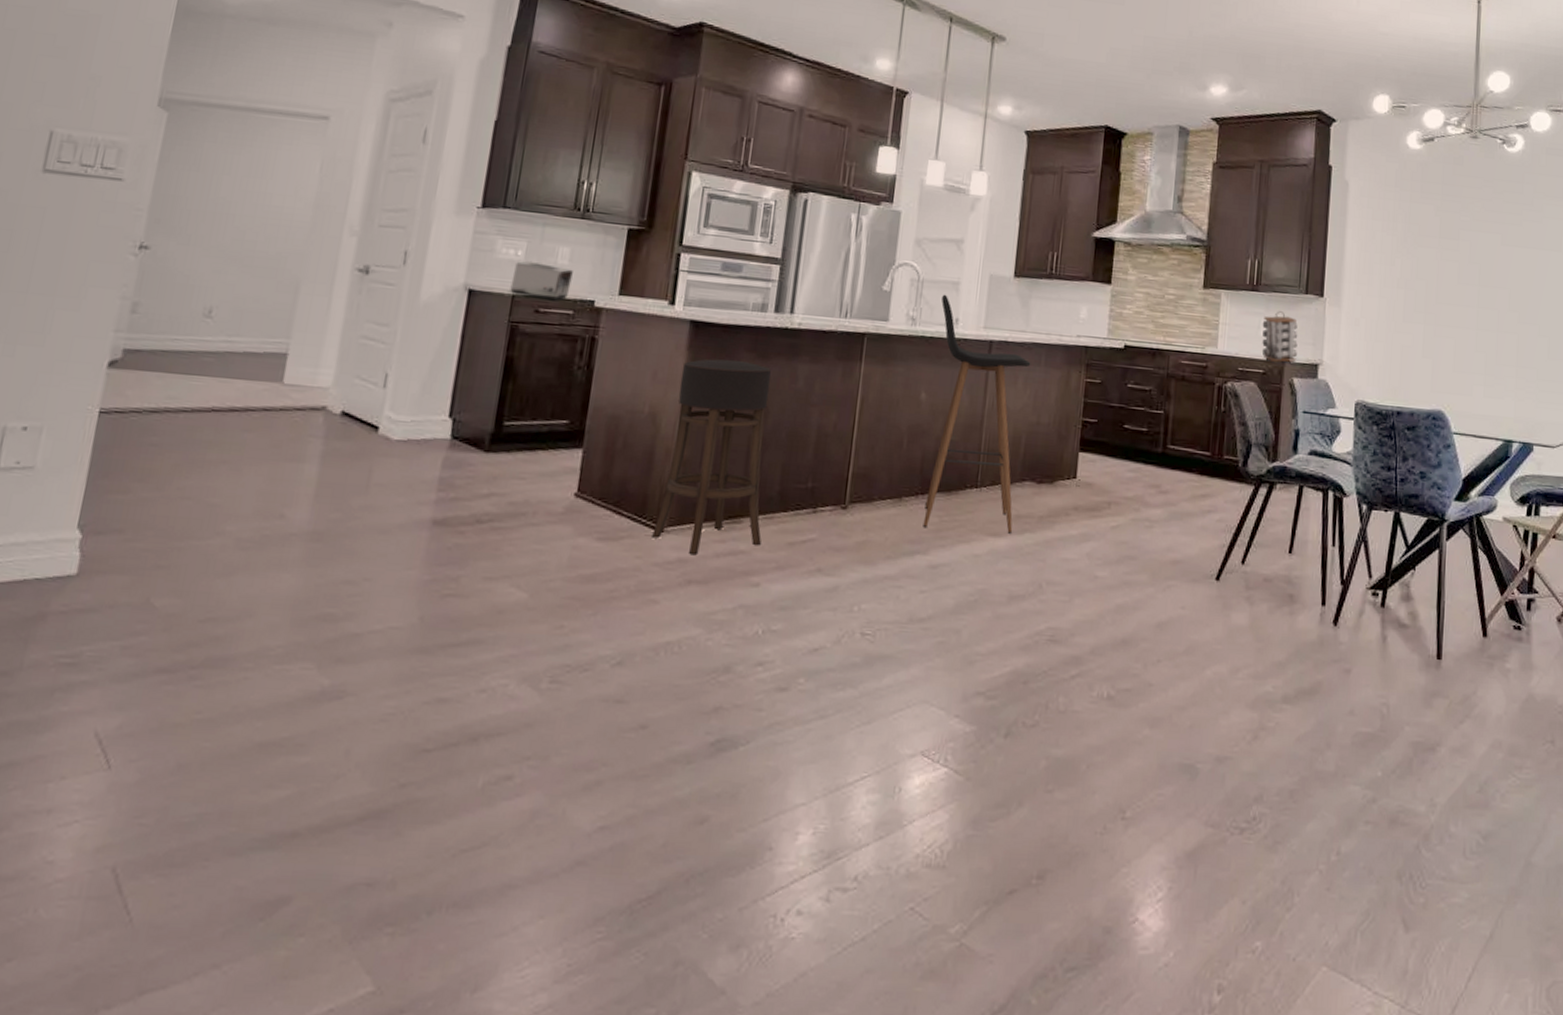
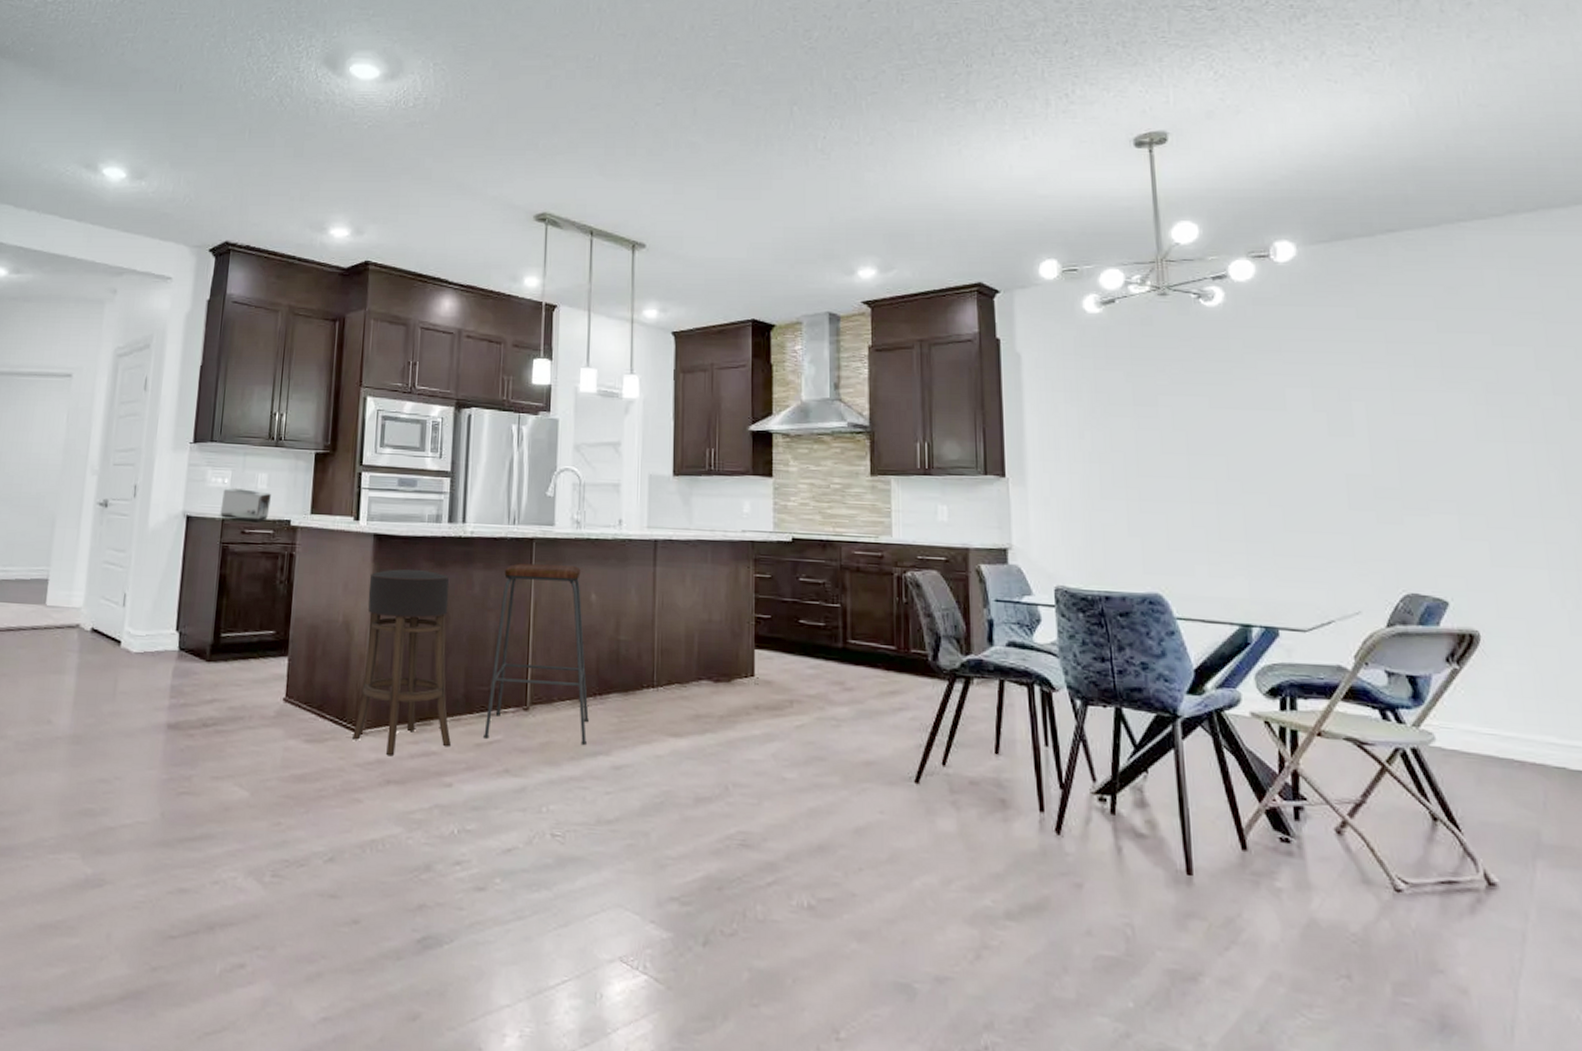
bar stool: none [797,358,912,544] -> present [484,563,589,745]
bar stool: present [923,294,1031,534] -> none [603,496,698,734]
spice rack: present [1262,311,1298,363] -> none [939,494,982,549]

